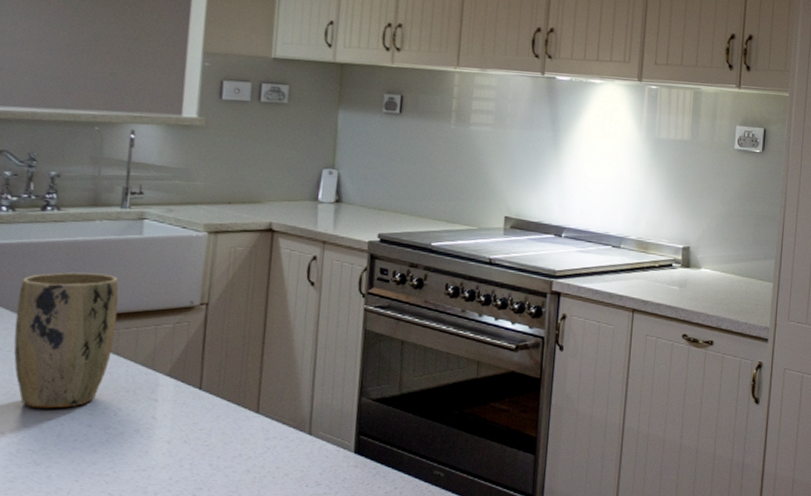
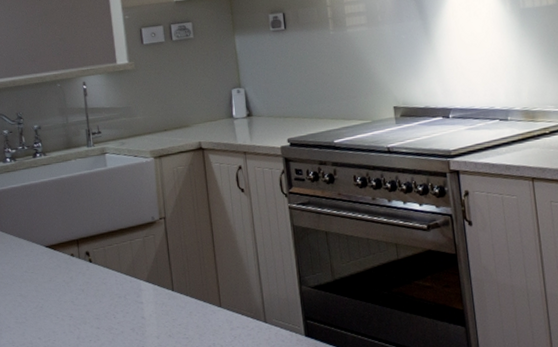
plant pot: present [13,272,119,409] -> none [30,202,103,317]

